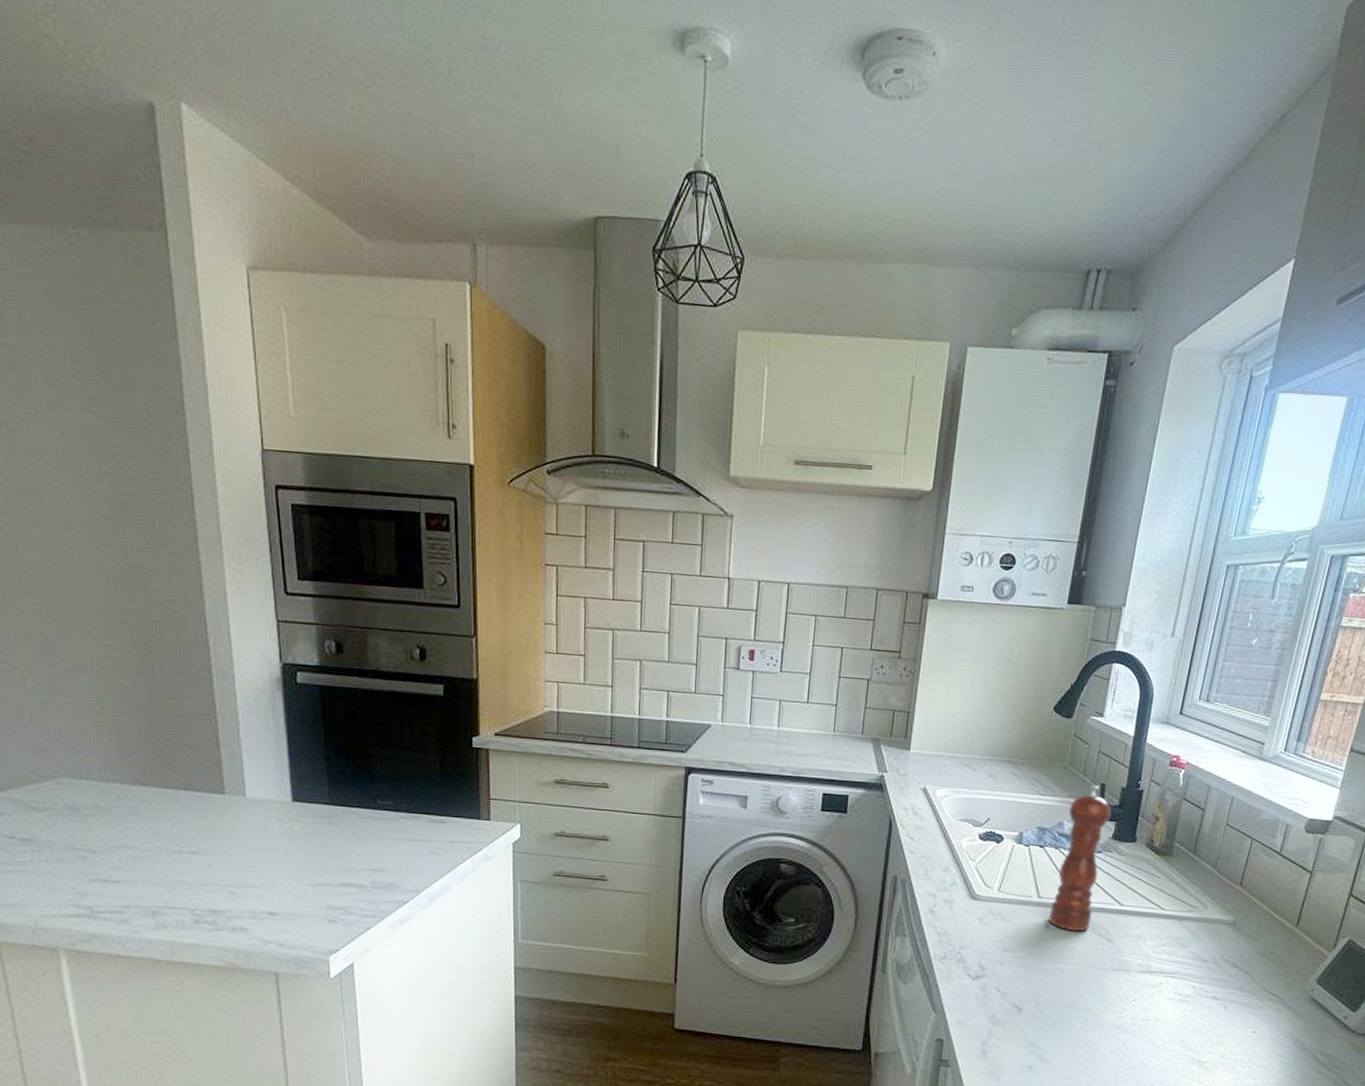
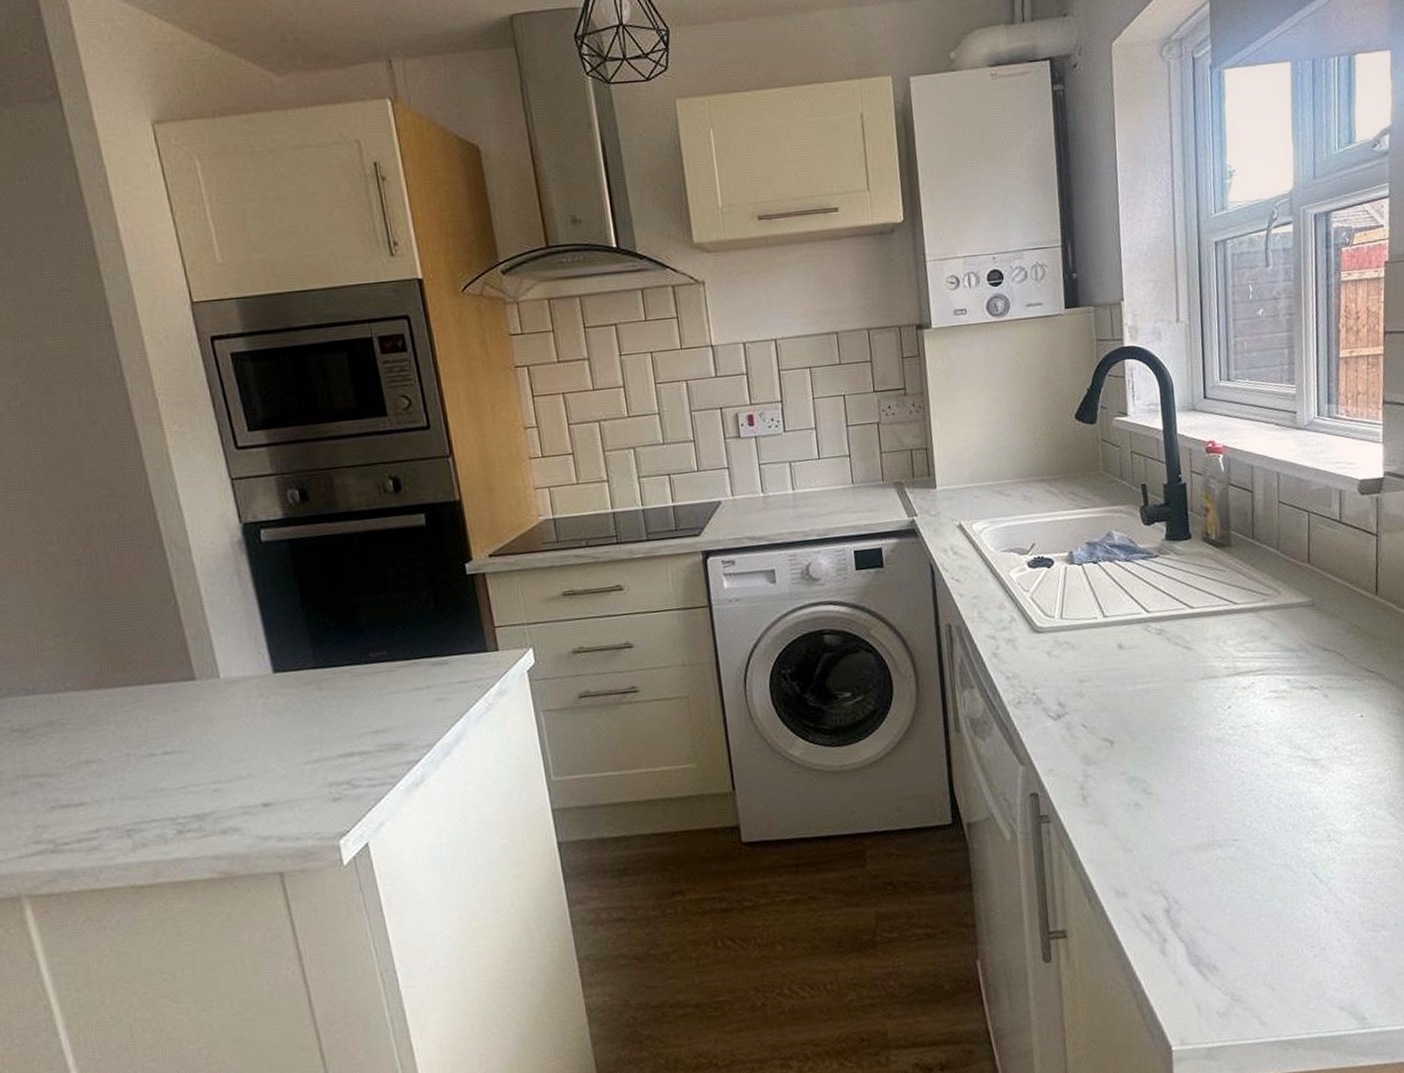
pepper mill: present [1049,784,1111,932] -> none [1115,487,1165,647]

